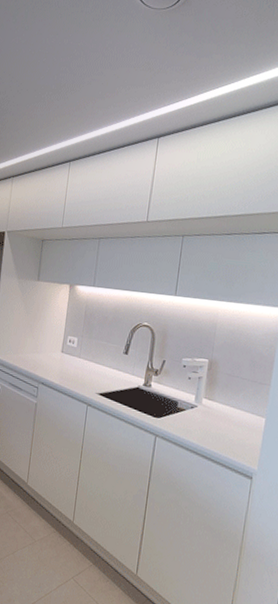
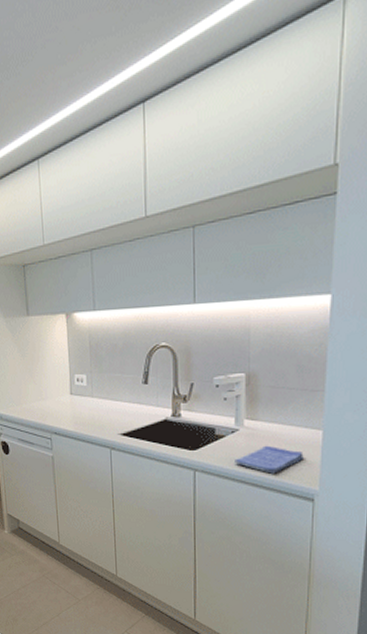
dish towel: none [190,423,248,450] -> present [235,445,304,474]

